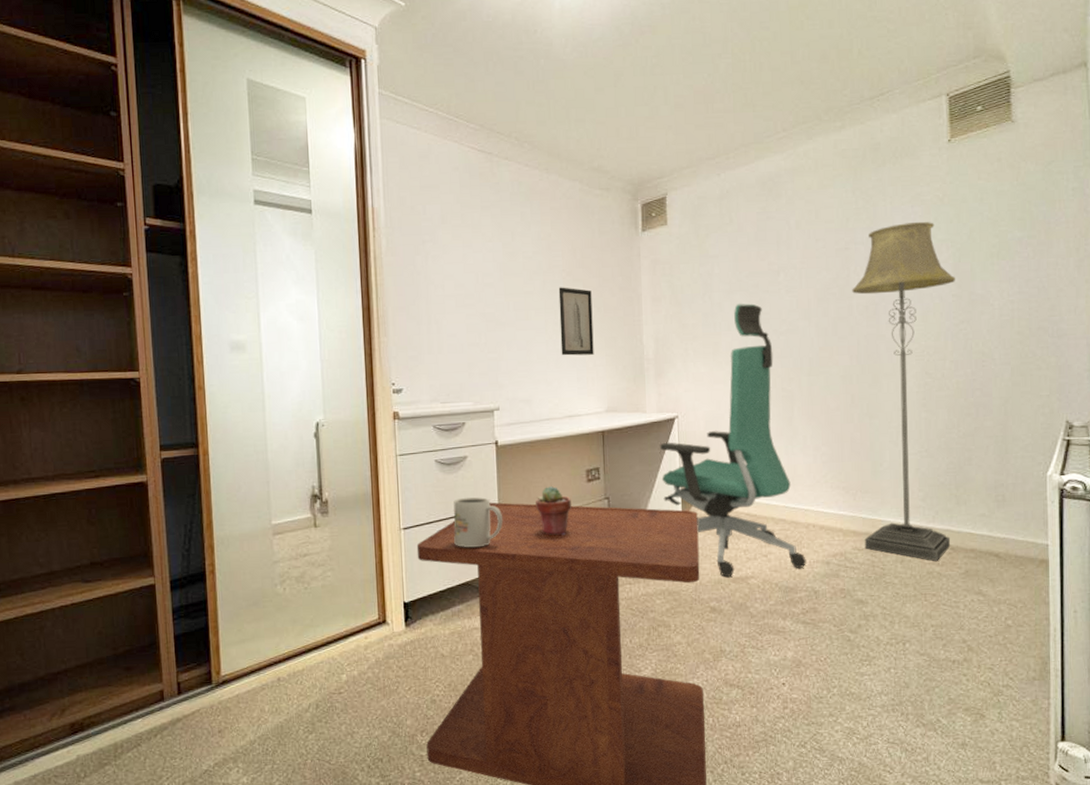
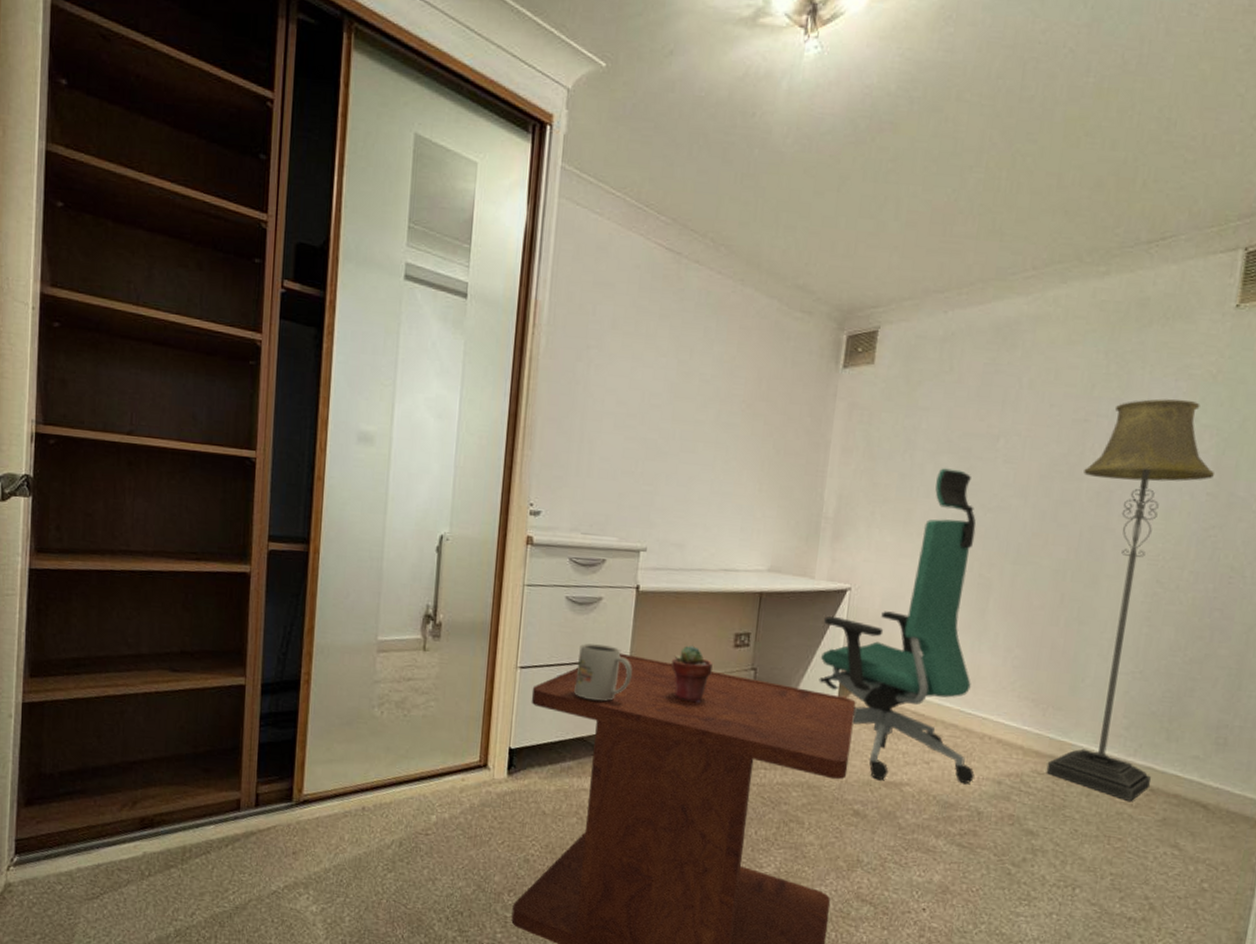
wall art: present [558,287,594,356] -> none [726,420,773,504]

